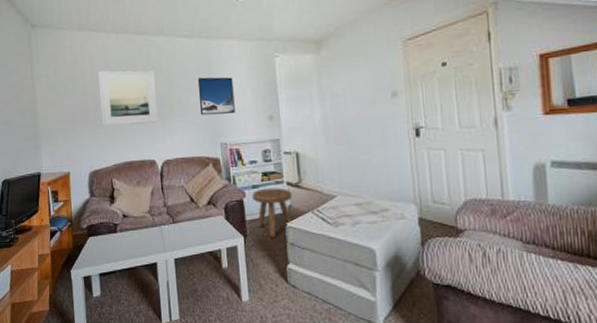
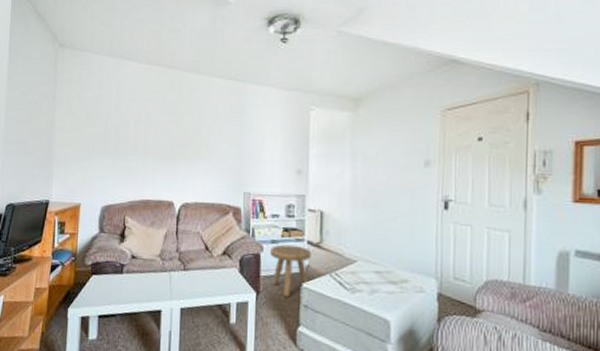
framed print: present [98,70,159,127] -> none [122,102,184,162]
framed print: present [197,77,235,116] -> none [227,121,264,162]

